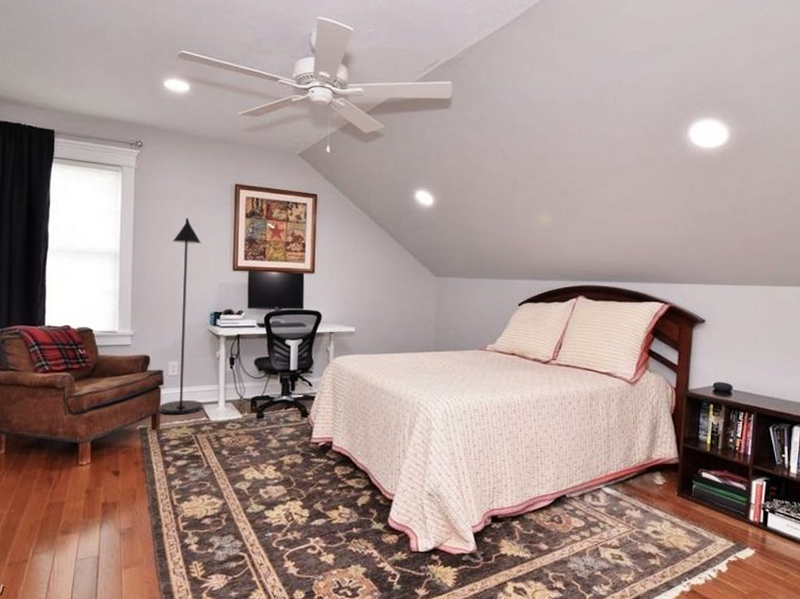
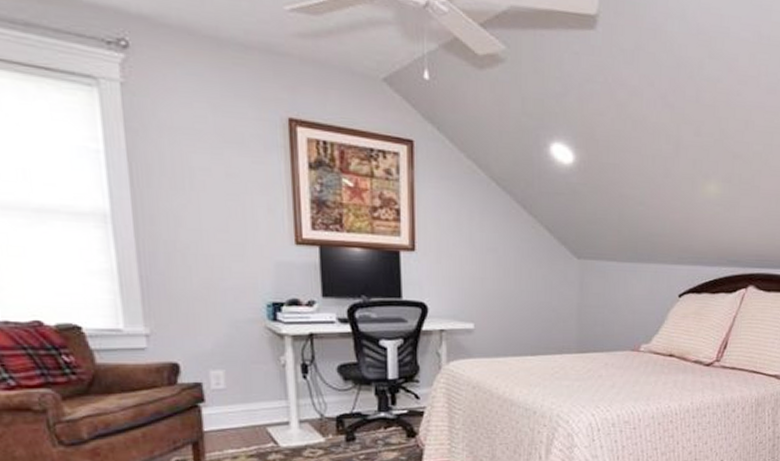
floor lamp: present [159,218,203,415] -> none [196,165,267,441]

